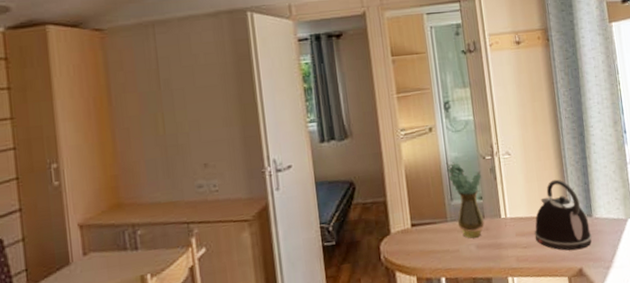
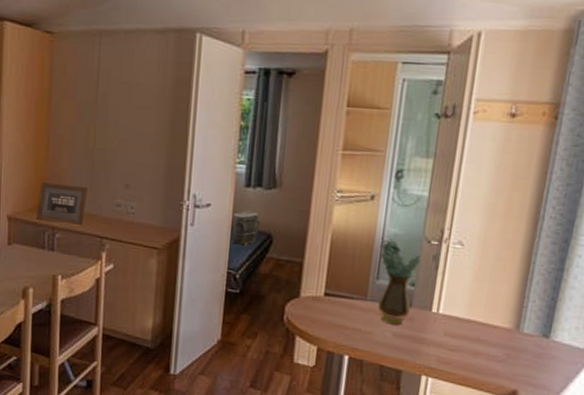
picture frame: none [111,174,166,221] -> present [37,182,87,225]
bag: none [314,163,341,199] -> present [232,210,260,246]
kettle: present [534,179,592,251] -> none [467,285,543,371]

